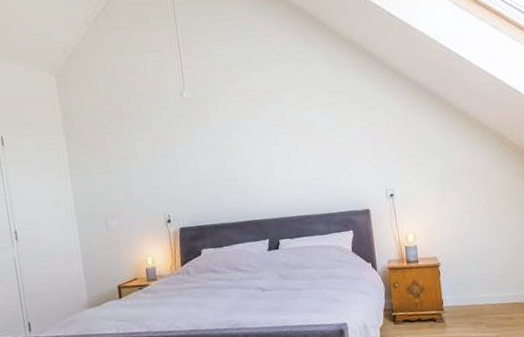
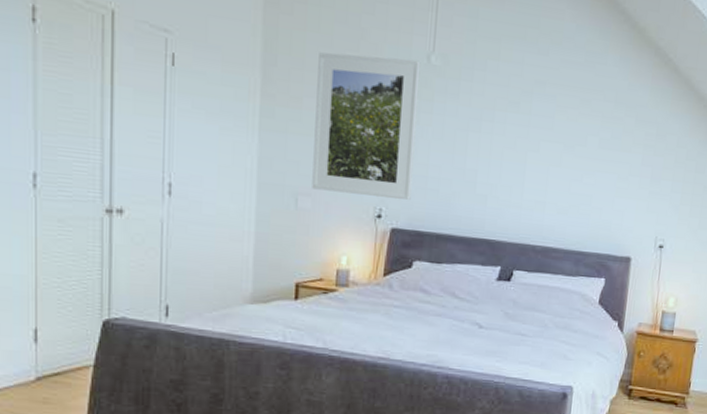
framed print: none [102,98,190,212] -> present [312,52,421,201]

